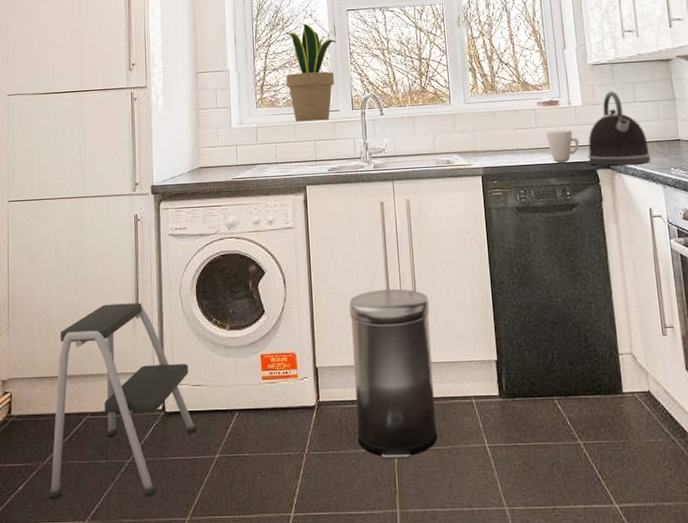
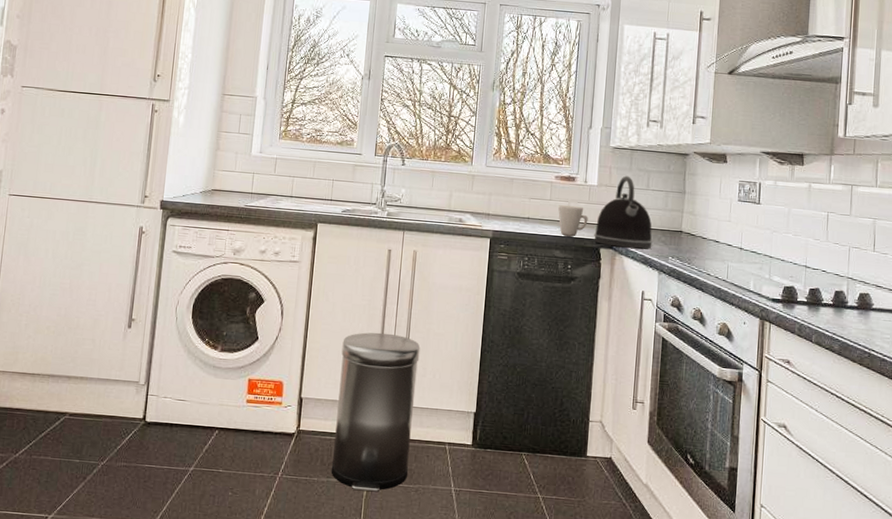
step stool: present [49,303,198,499] -> none [17,310,176,499]
potted plant: present [285,23,336,122] -> none [313,62,369,162]

